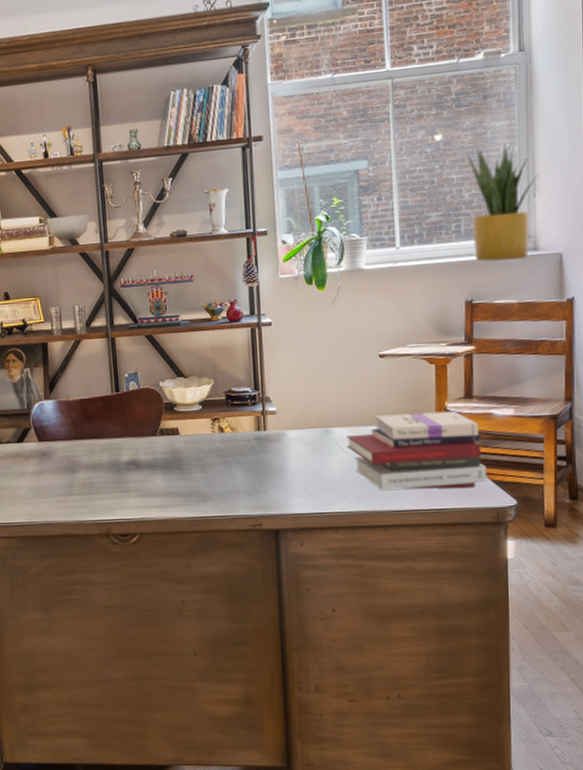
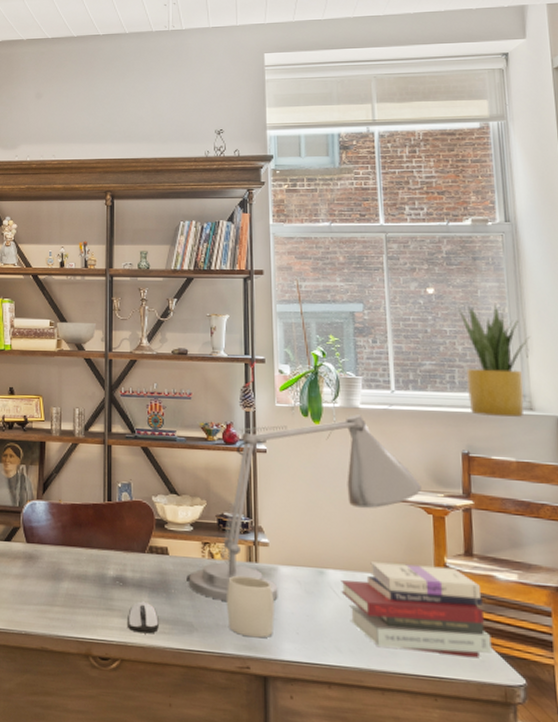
computer mouse: none [143,479,174,508] -> present [128,601,159,634]
desk lamp: none [198,276,425,469] -> present [186,414,422,601]
mug: none [237,444,284,498] -> present [227,575,274,638]

